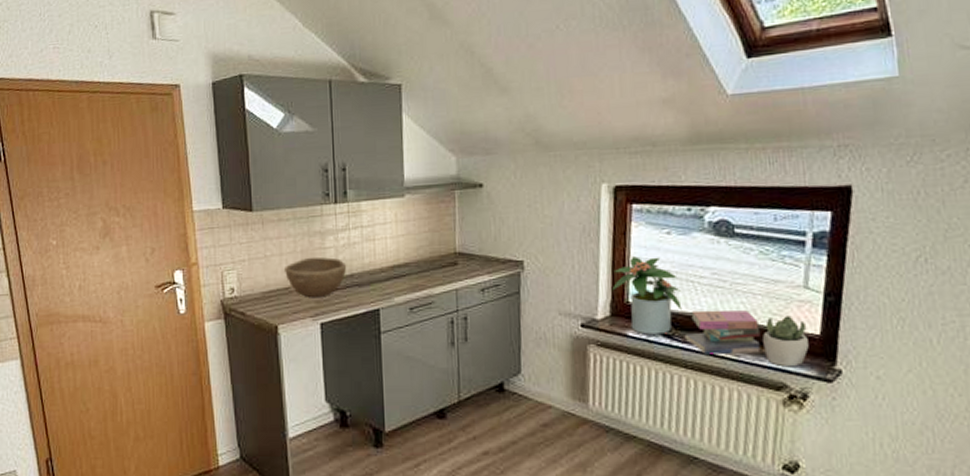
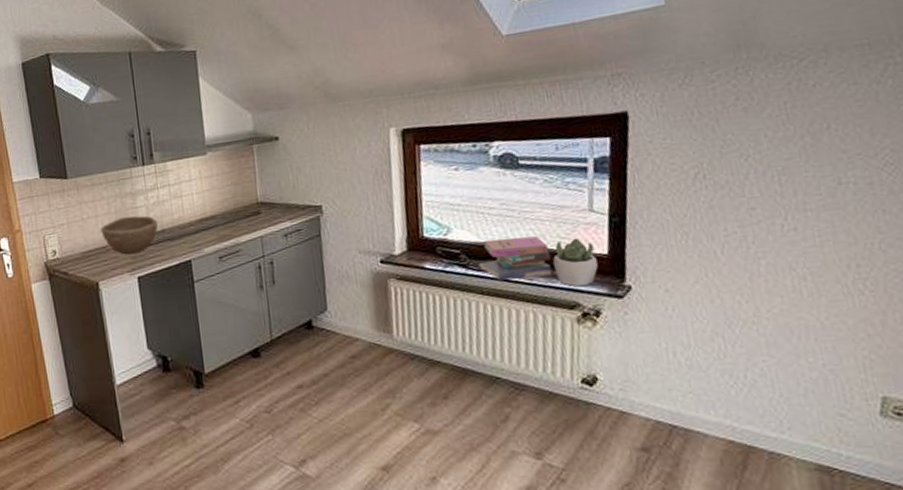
potted plant: present [611,256,682,335] -> none [406,192,475,266]

